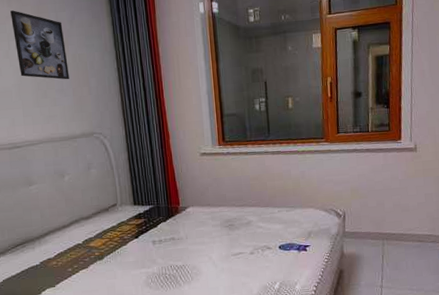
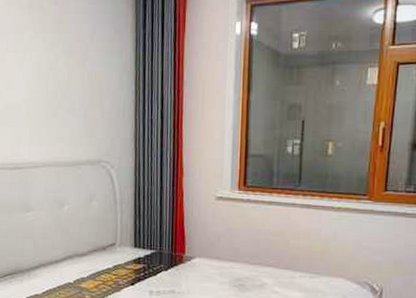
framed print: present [10,10,69,80] -> none [30,19,83,99]

